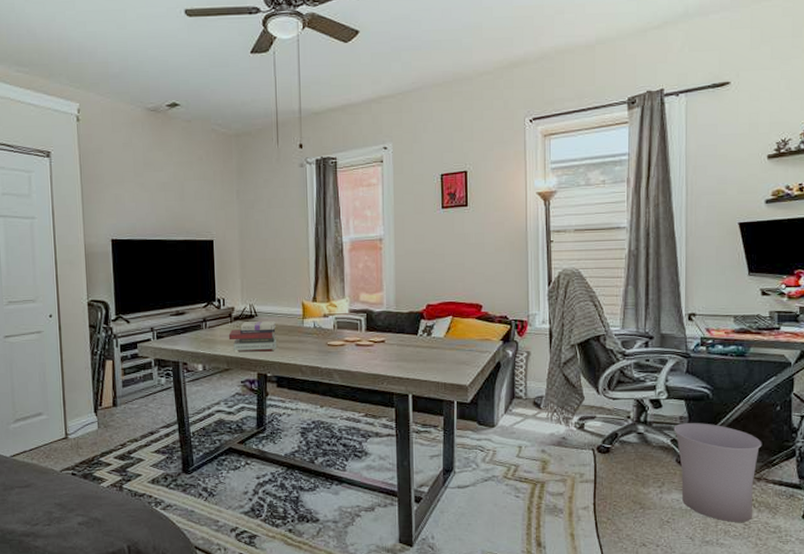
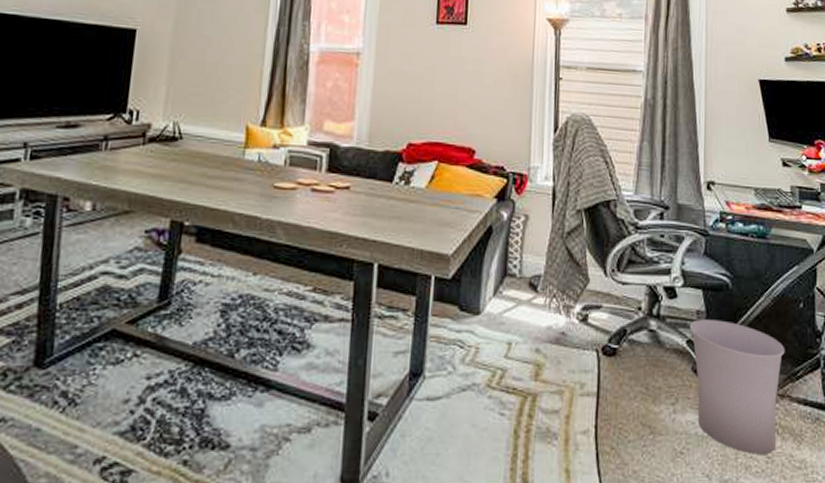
books: present [228,321,278,352] -> none [136,146,207,191]

